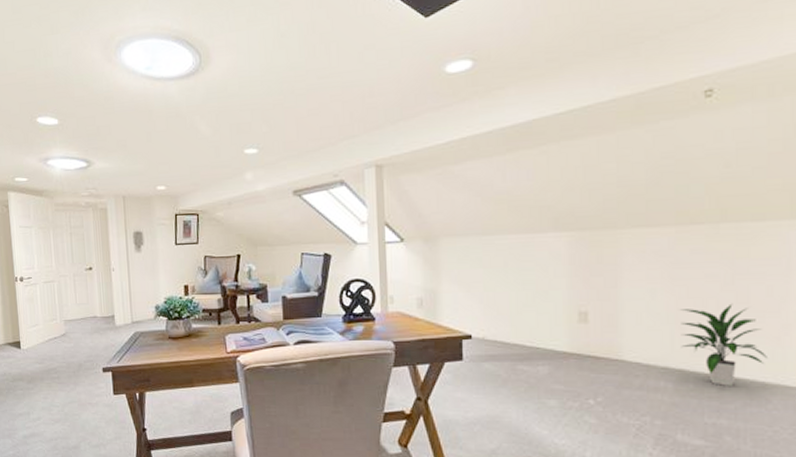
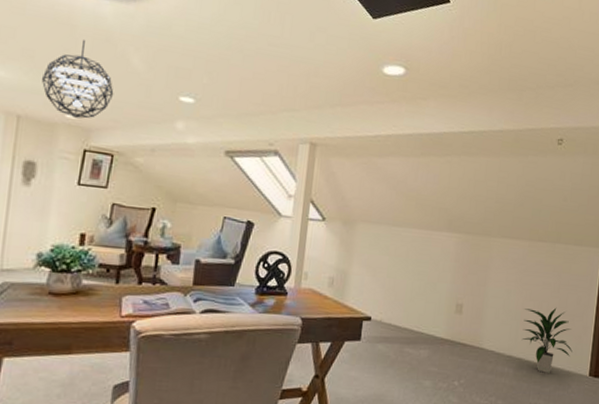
pendant light: none [134,121,190,190] -> present [41,40,114,119]

